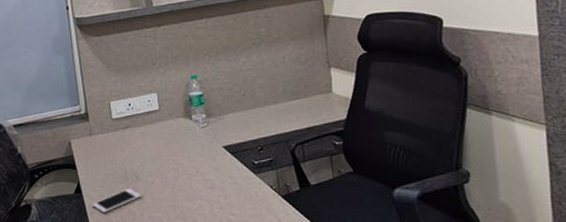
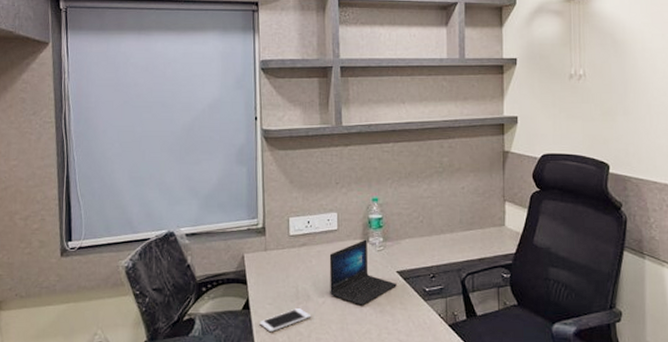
laptop: none [153,117,224,183] -> present [329,239,397,306]

